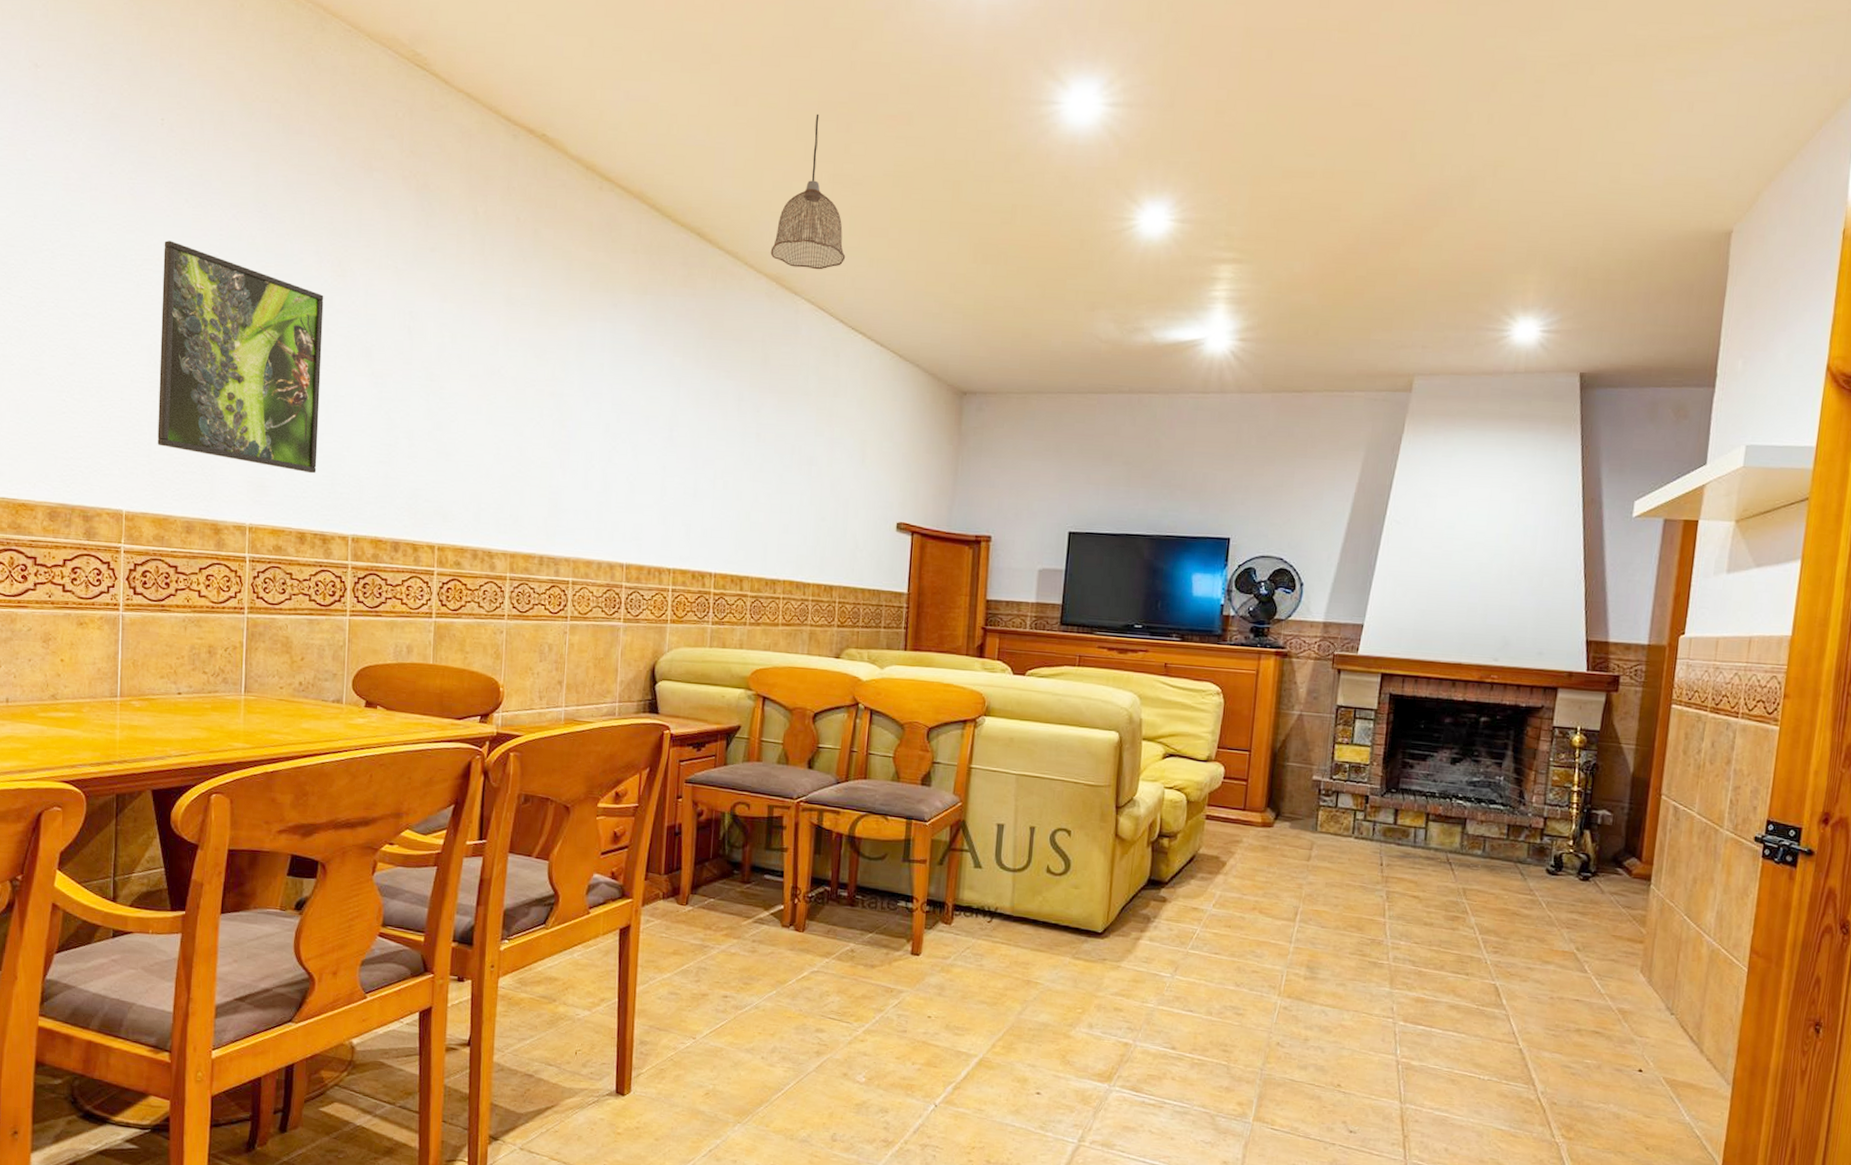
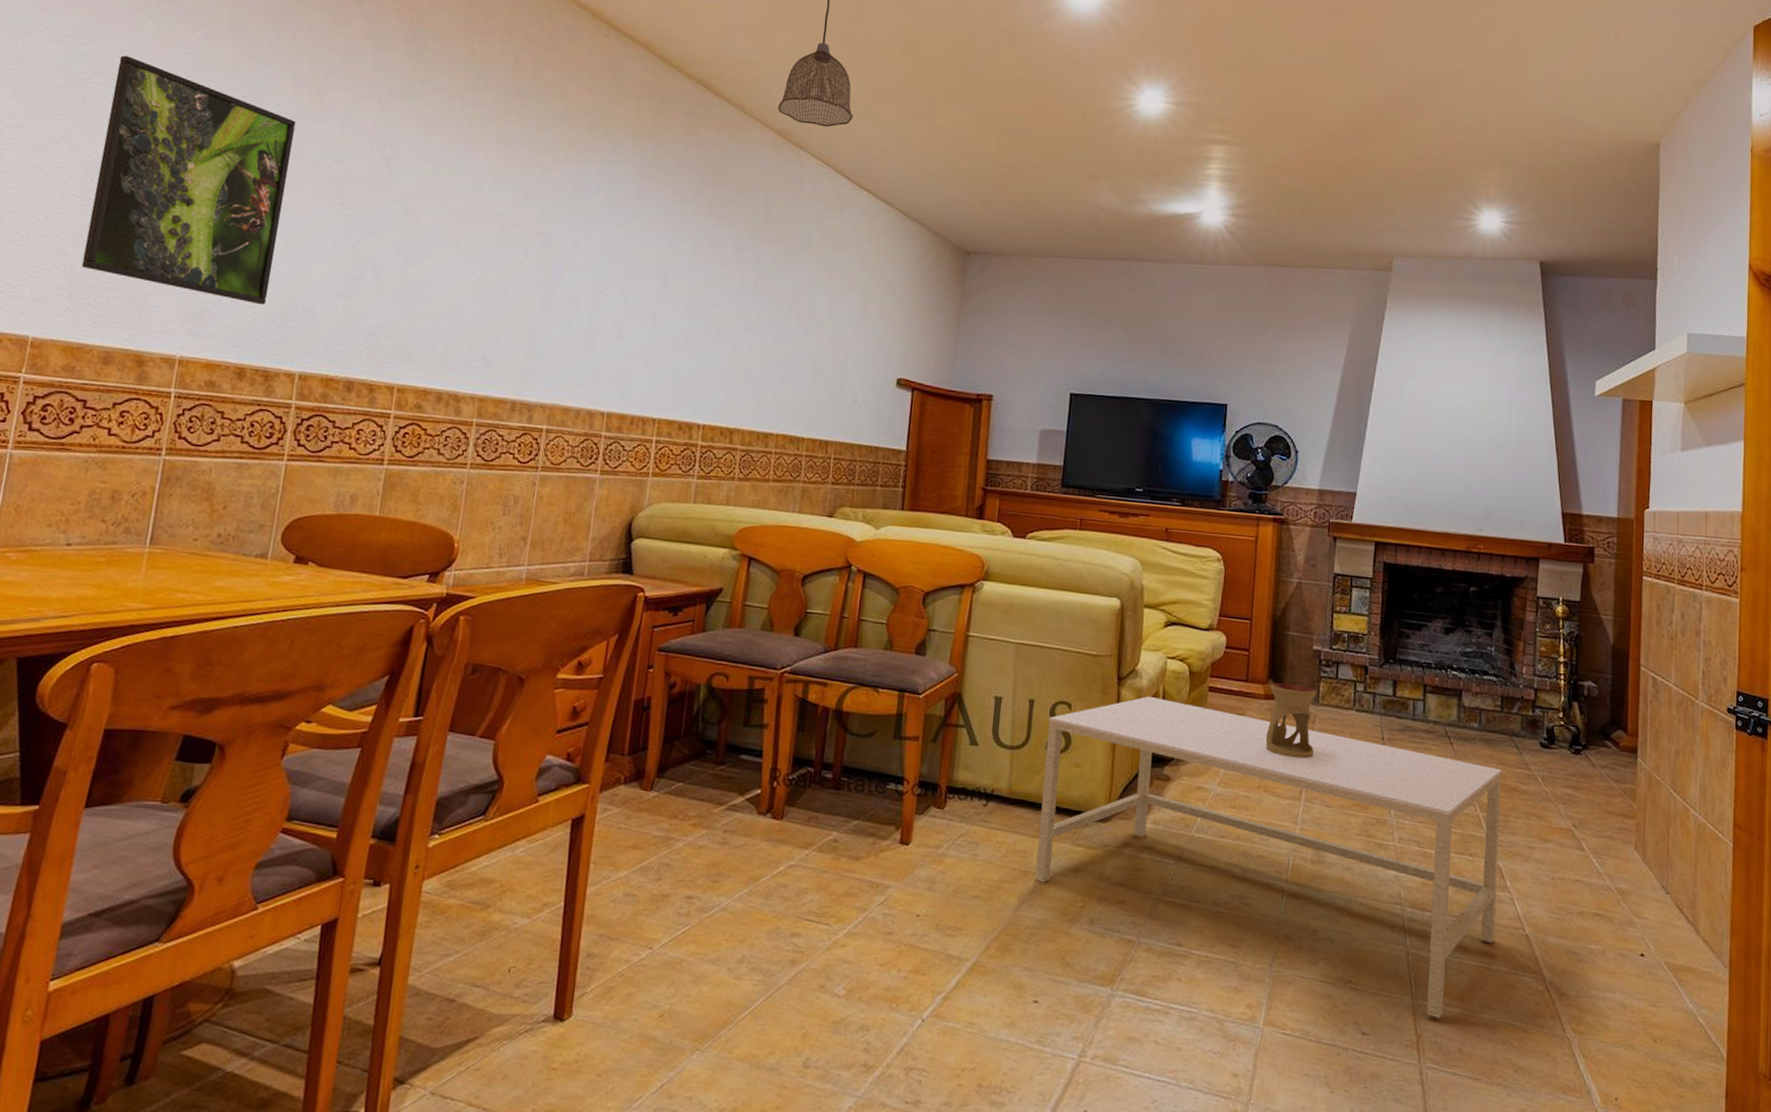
coffee table: none [1037,823,1504,1121] -> present [1035,696,1502,1018]
oil burner: none [1262,811,1315,883] -> present [1265,683,1317,759]

